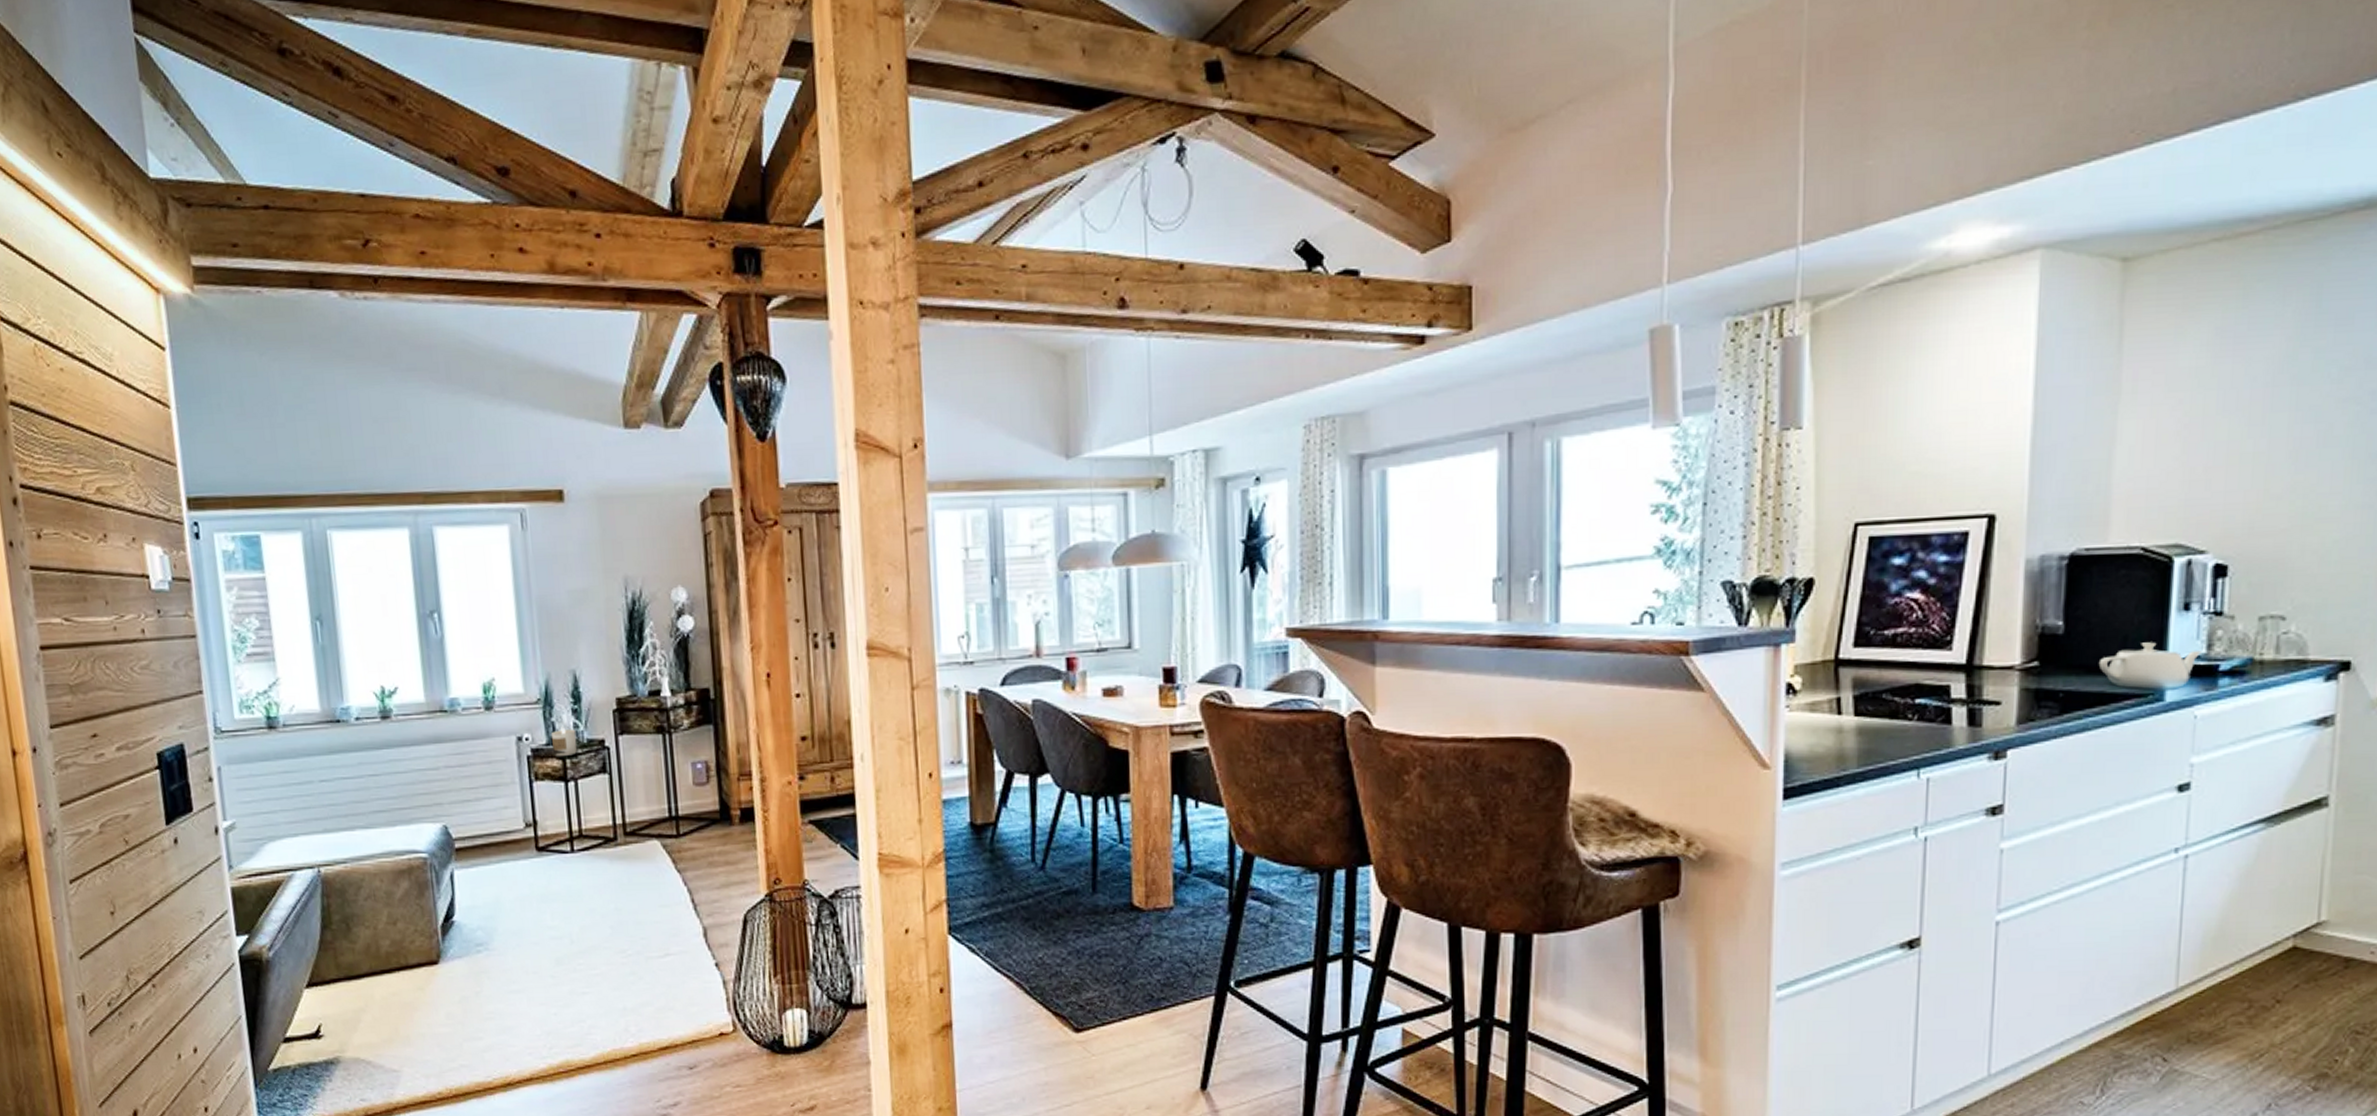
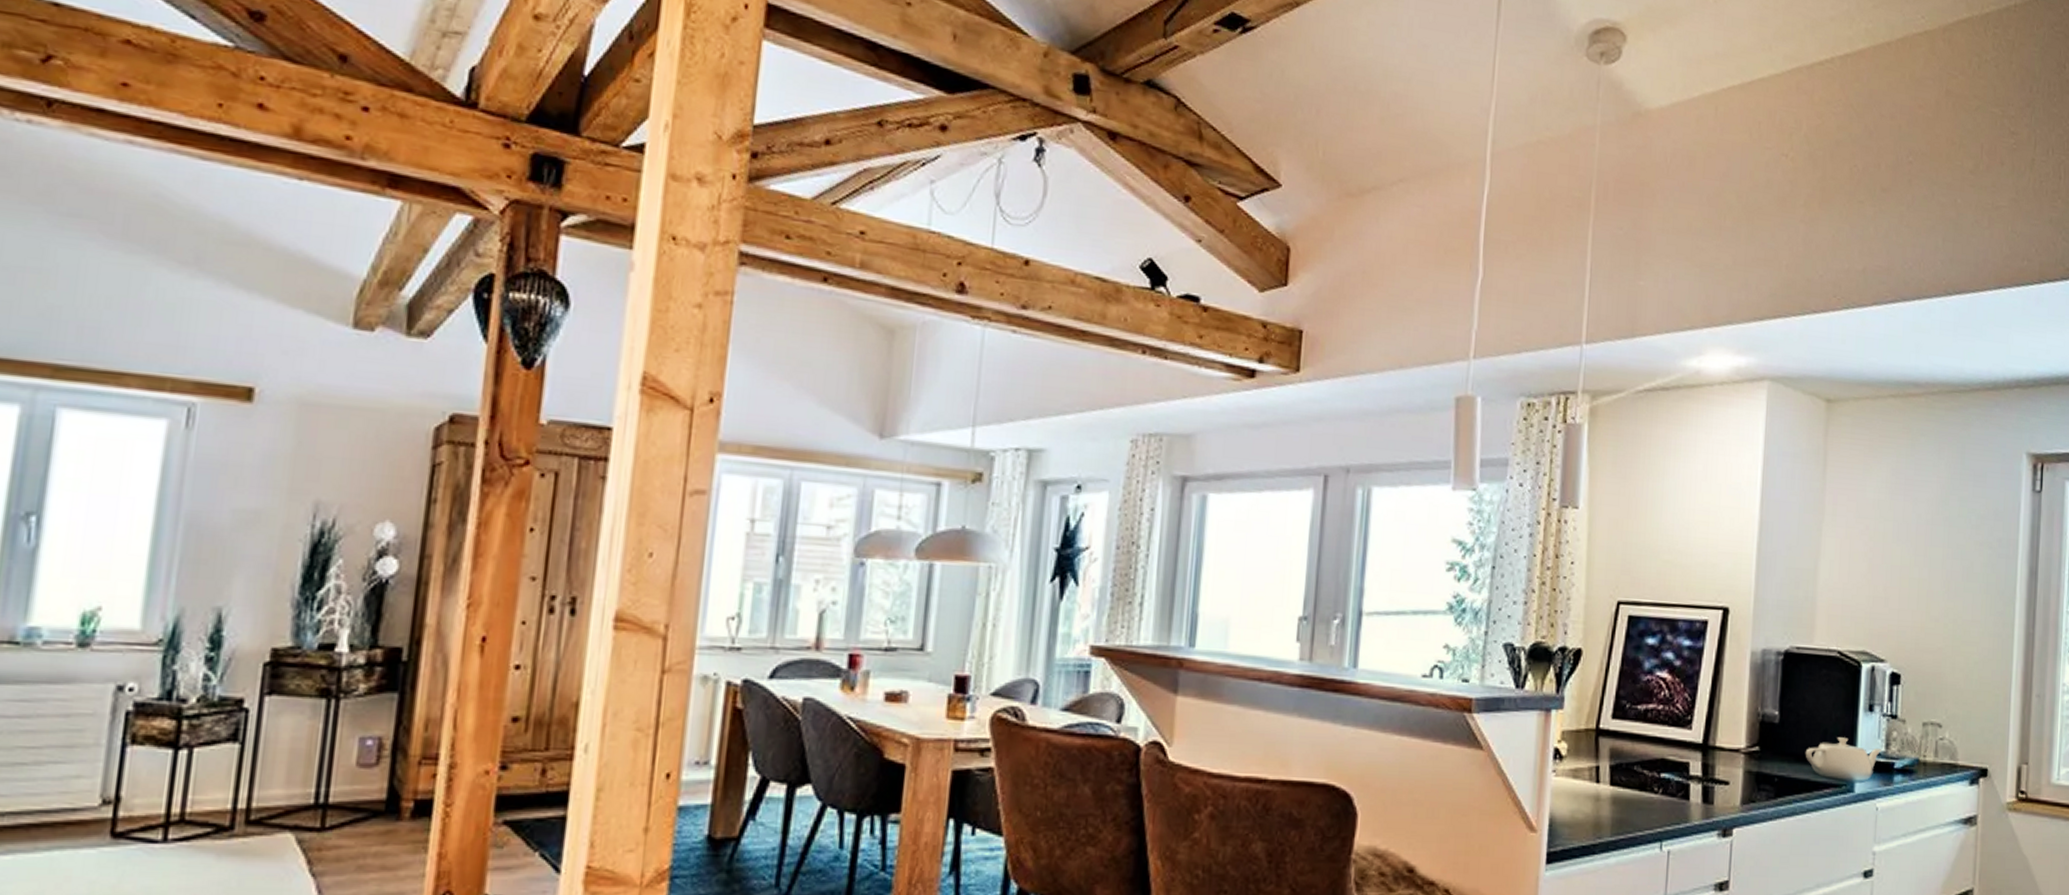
candle: present [550,727,578,757] -> none [166,678,205,717]

